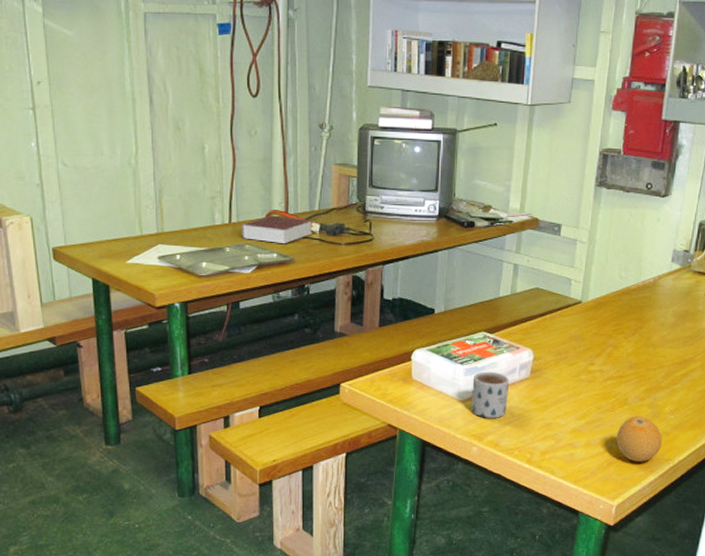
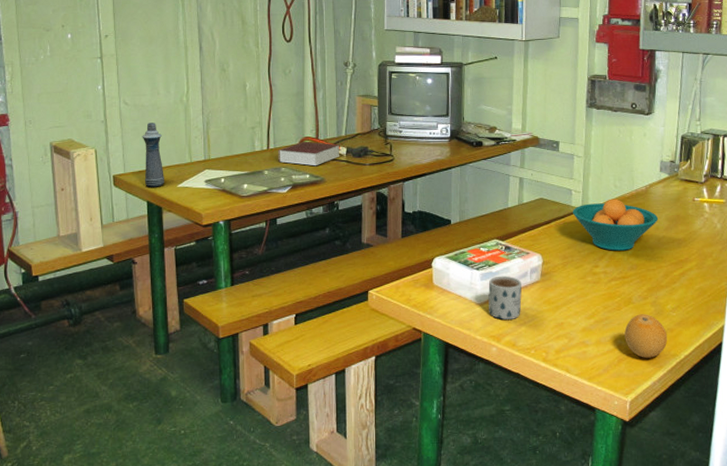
bottle: none [84,188,111,263] -> present [142,123,164,187]
fruit bowl: none [570,290,665,348] -> present [572,198,659,251]

